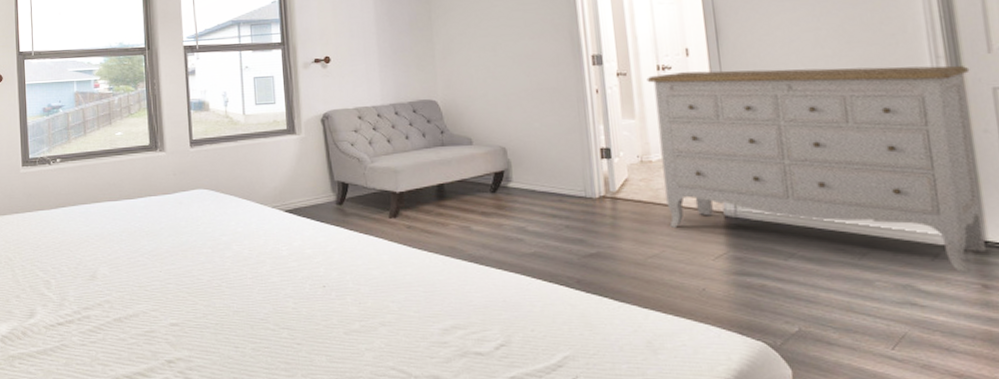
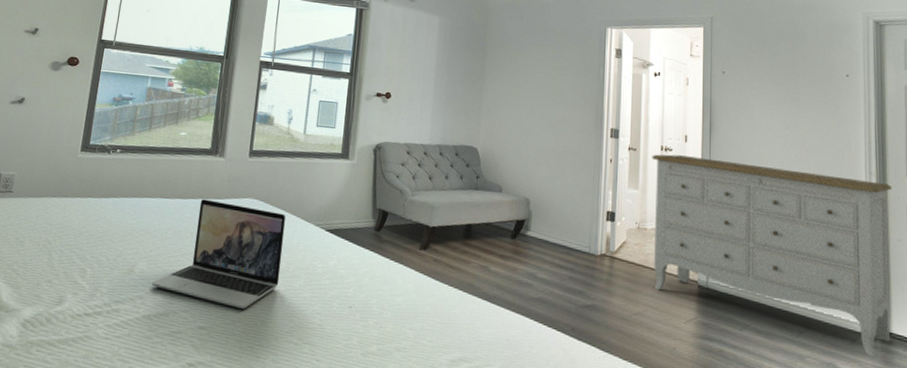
laptop: none [116,196,245,301] -> present [152,199,286,309]

